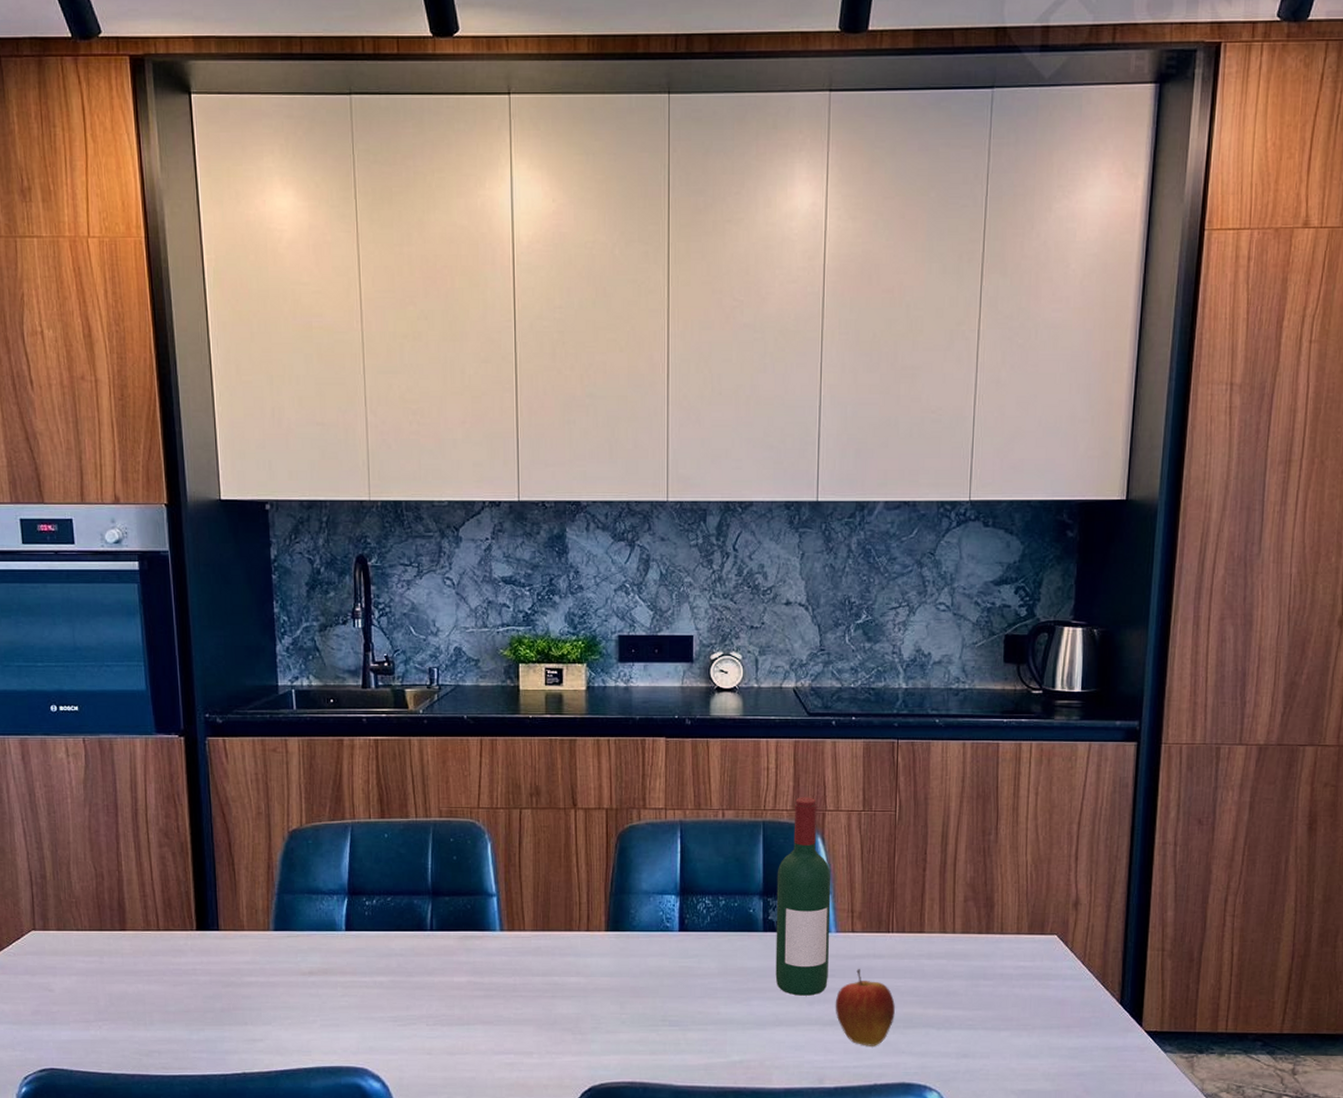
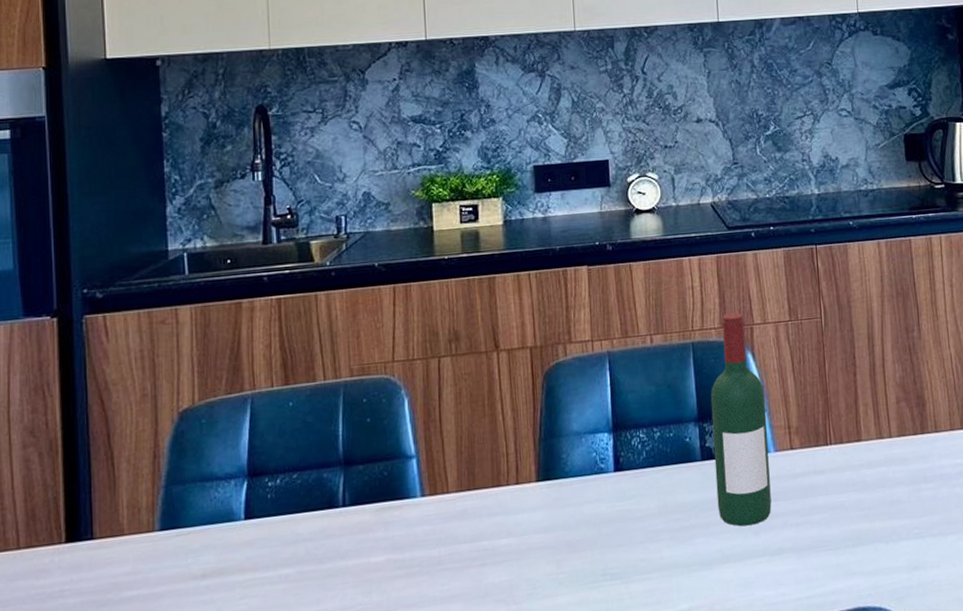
apple: present [835,969,895,1046] -> none [781,488,842,572]

